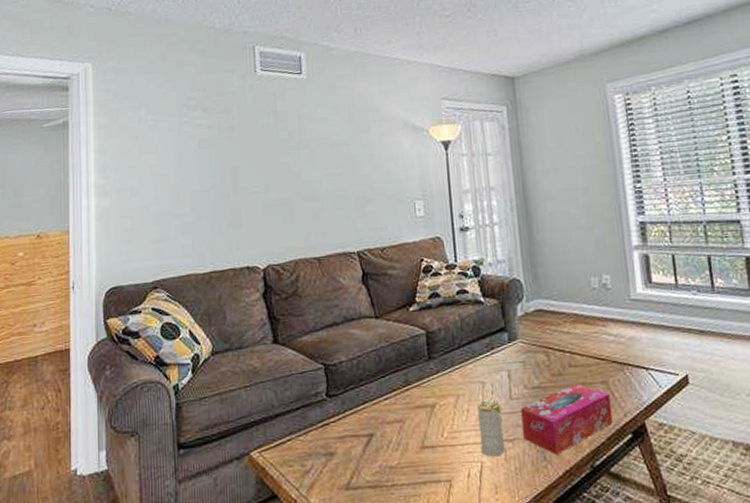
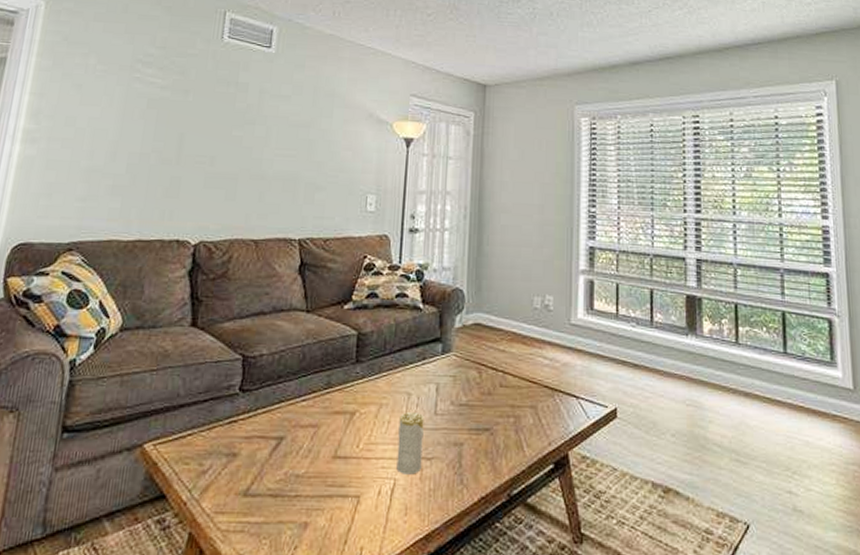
tissue box: present [521,383,613,455] -> none [443,405,537,479]

